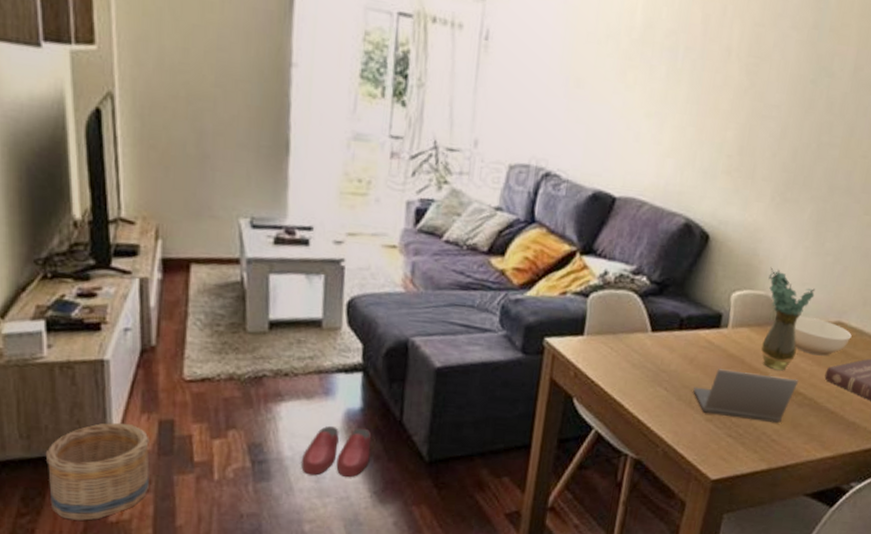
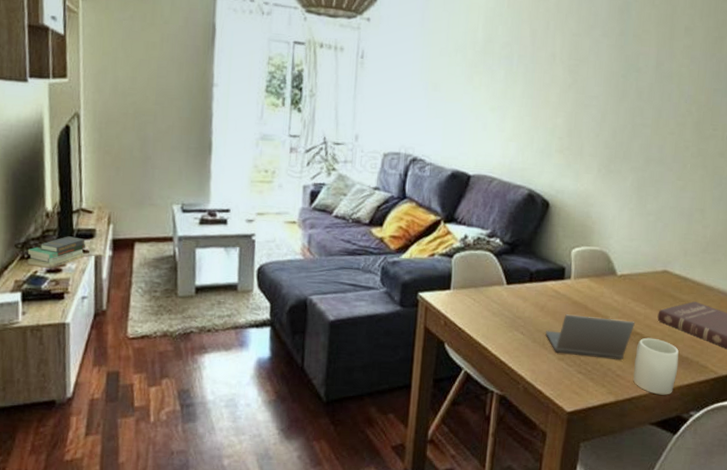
basket: present [45,422,149,521] -> none [16,375,99,460]
books: none [51,252,128,293] -> present [27,236,86,269]
slippers: present [301,425,372,477] -> none [221,372,279,417]
vase: present [761,267,816,371] -> none [600,226,642,314]
mug: none [790,398,846,464] -> present [633,337,679,395]
bowl: present [794,315,852,356] -> none [627,266,677,300]

